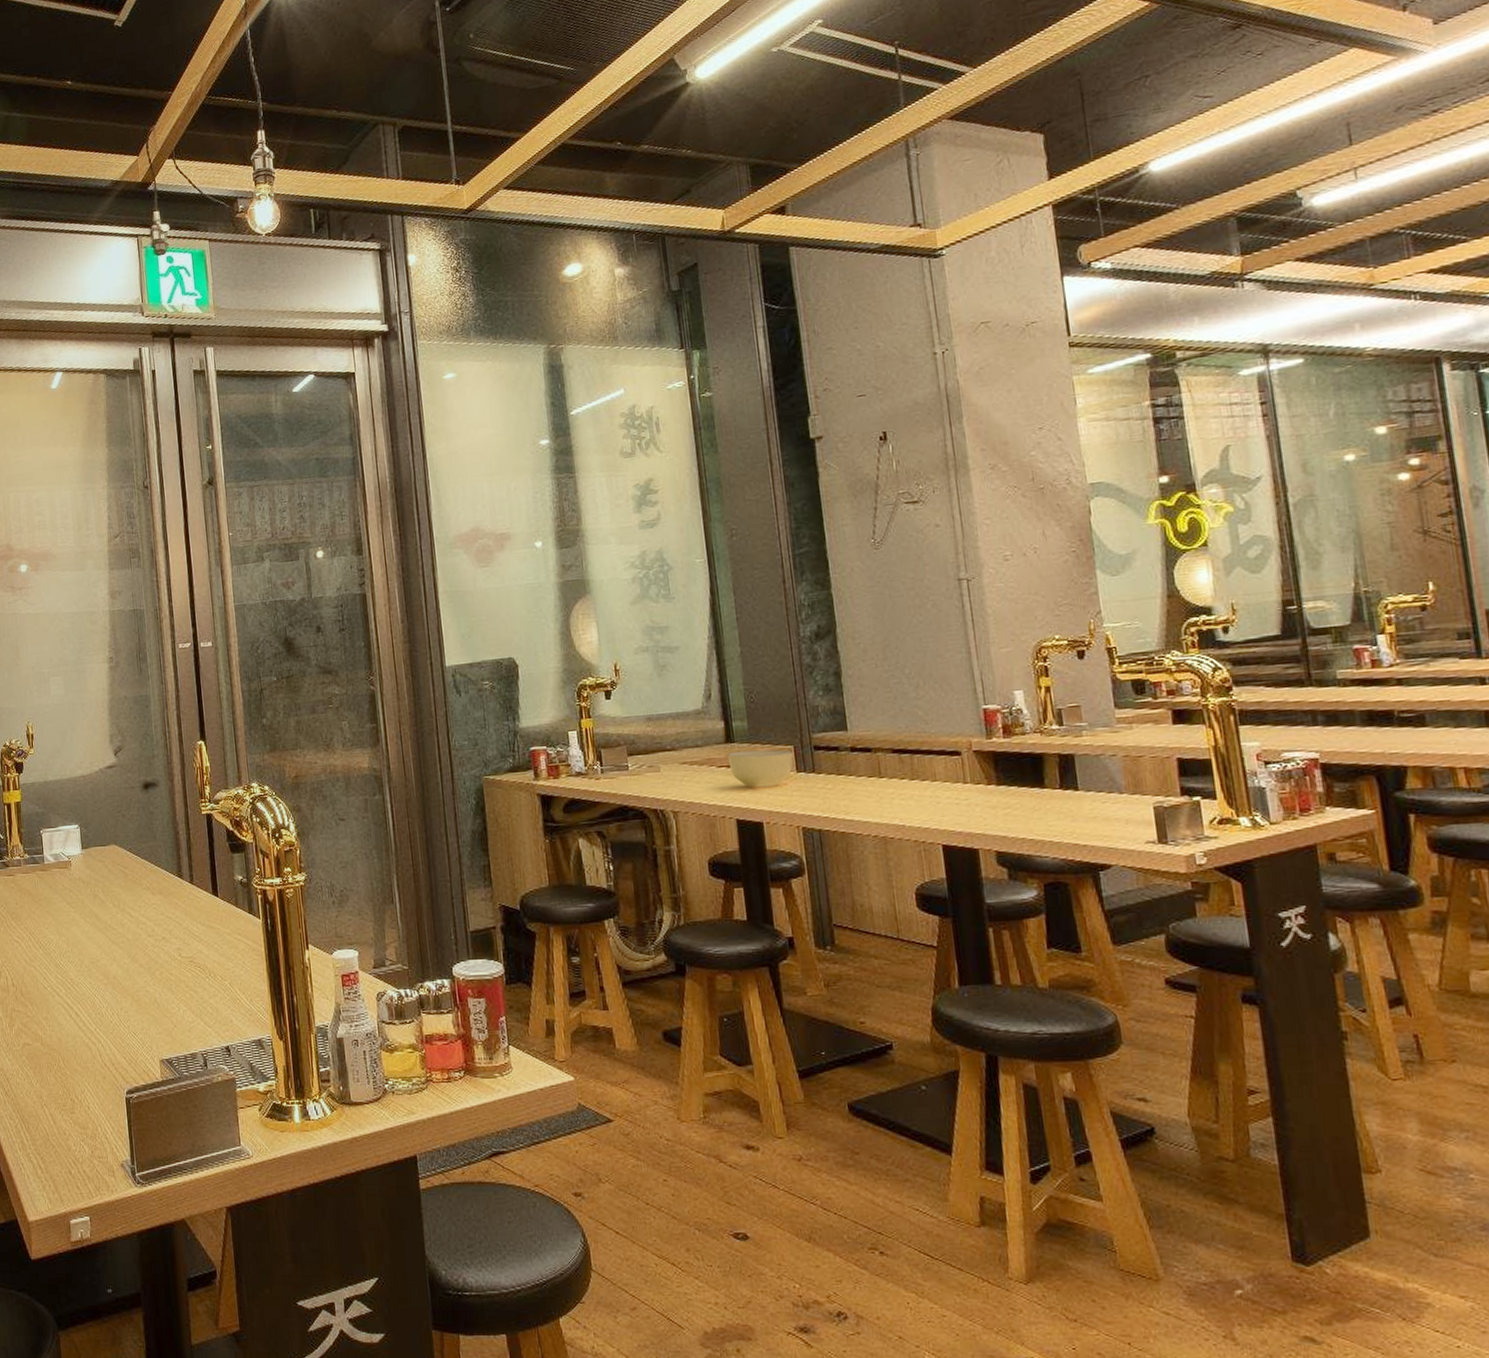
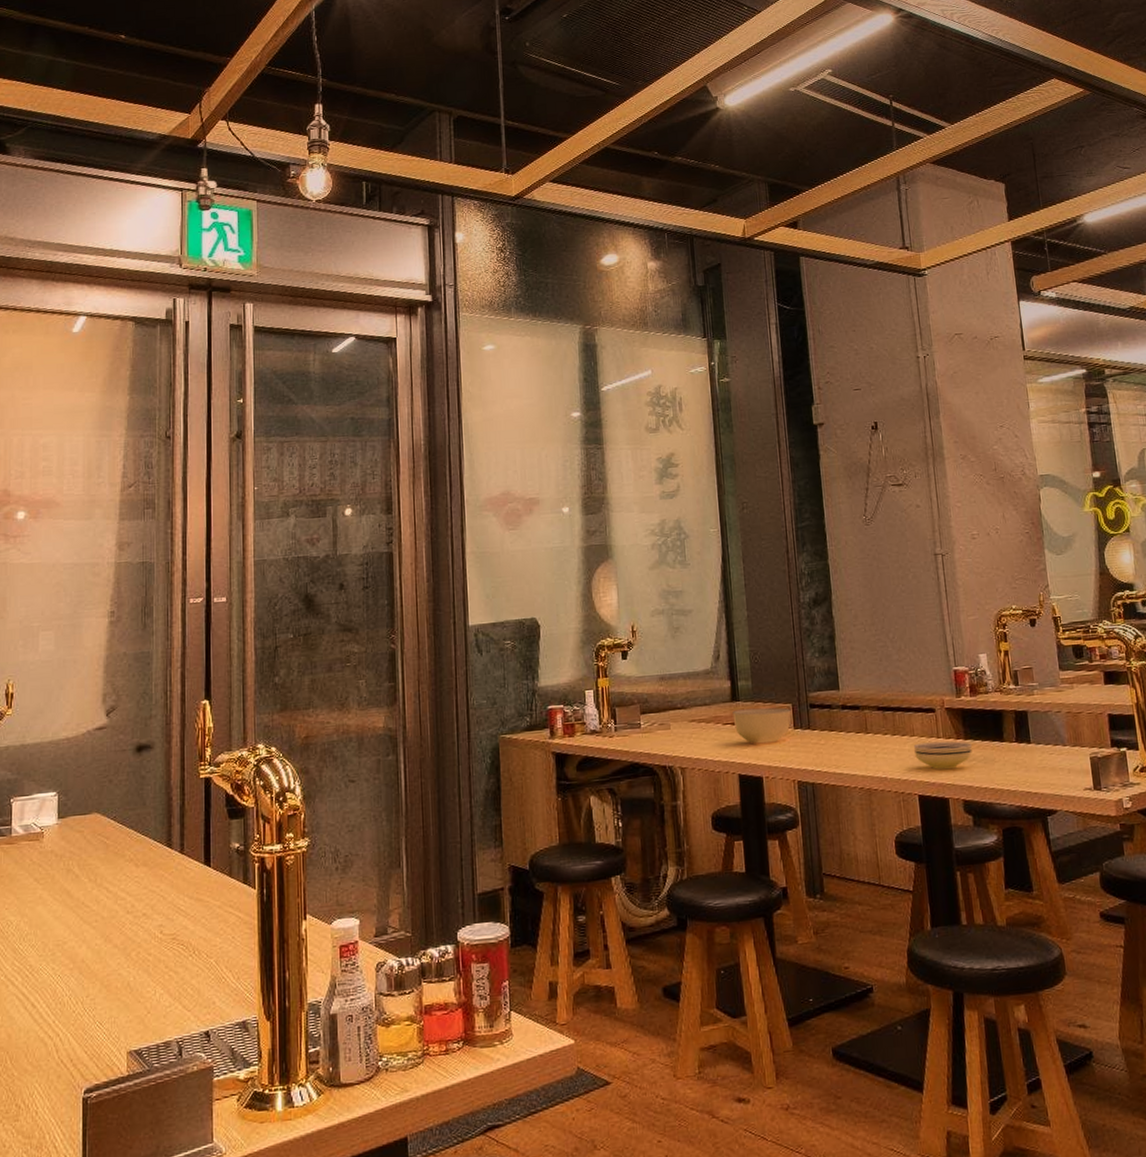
bowl: none [935,787,1007,818] -> present [913,741,973,770]

